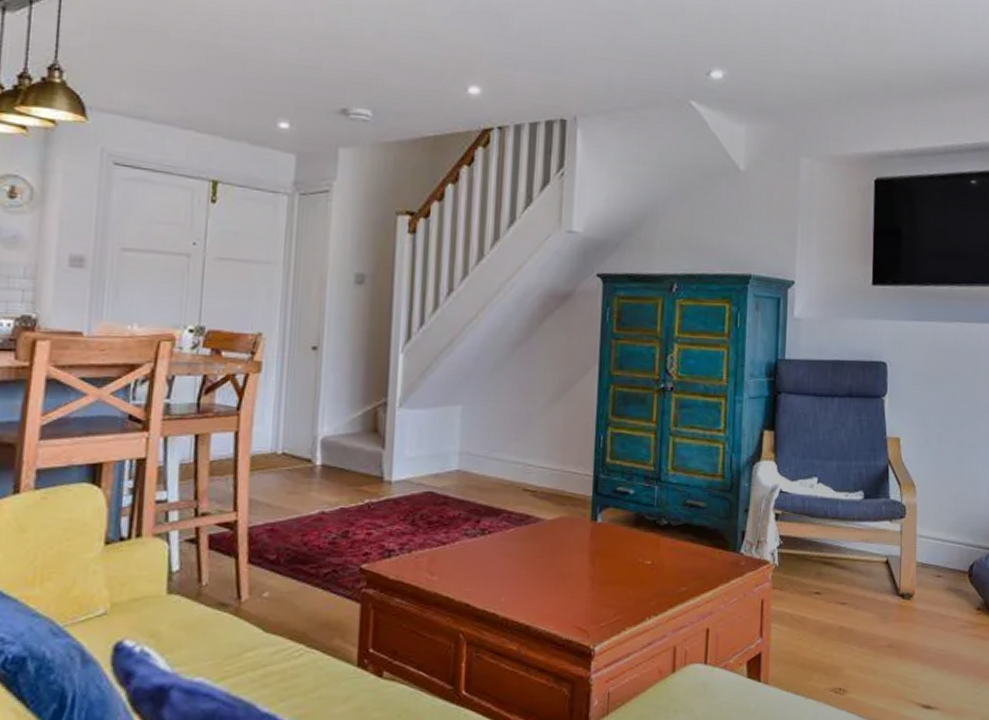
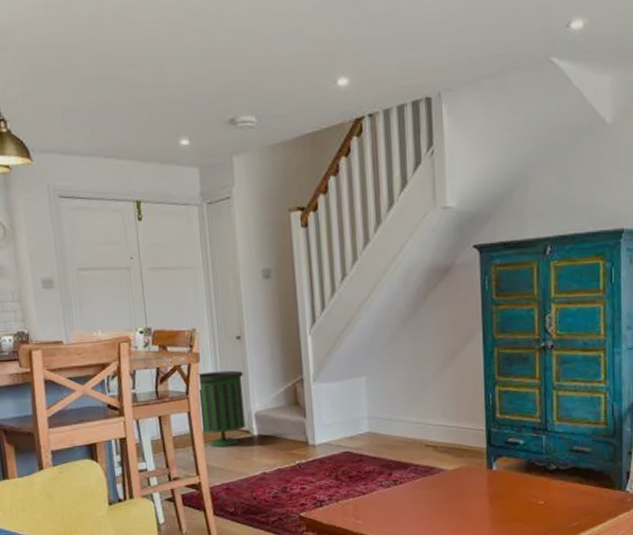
trash can: none [252,385,315,478] -> present [197,370,246,448]

